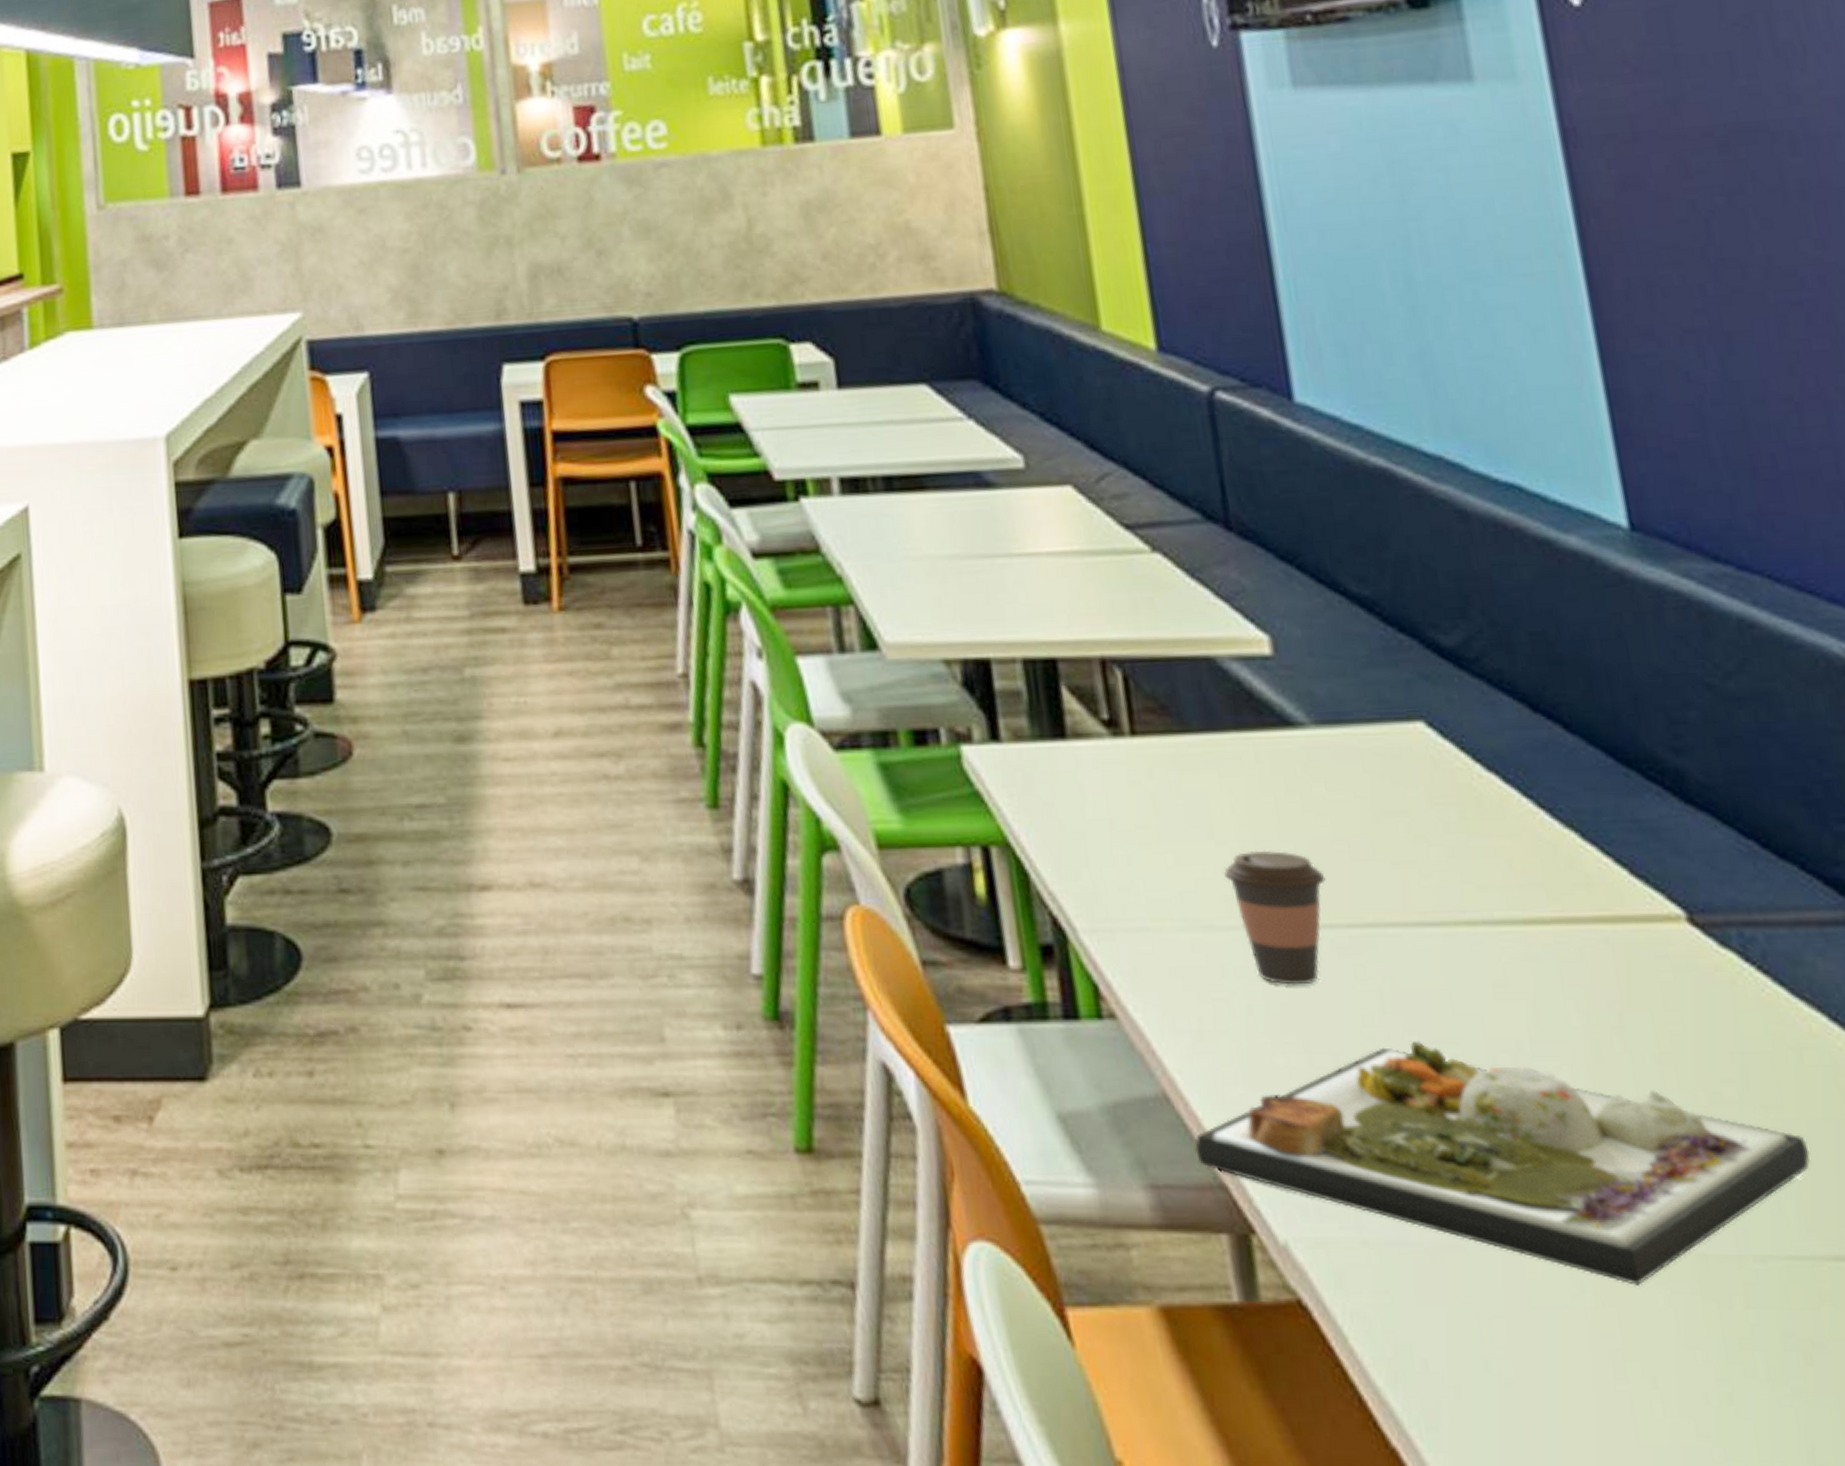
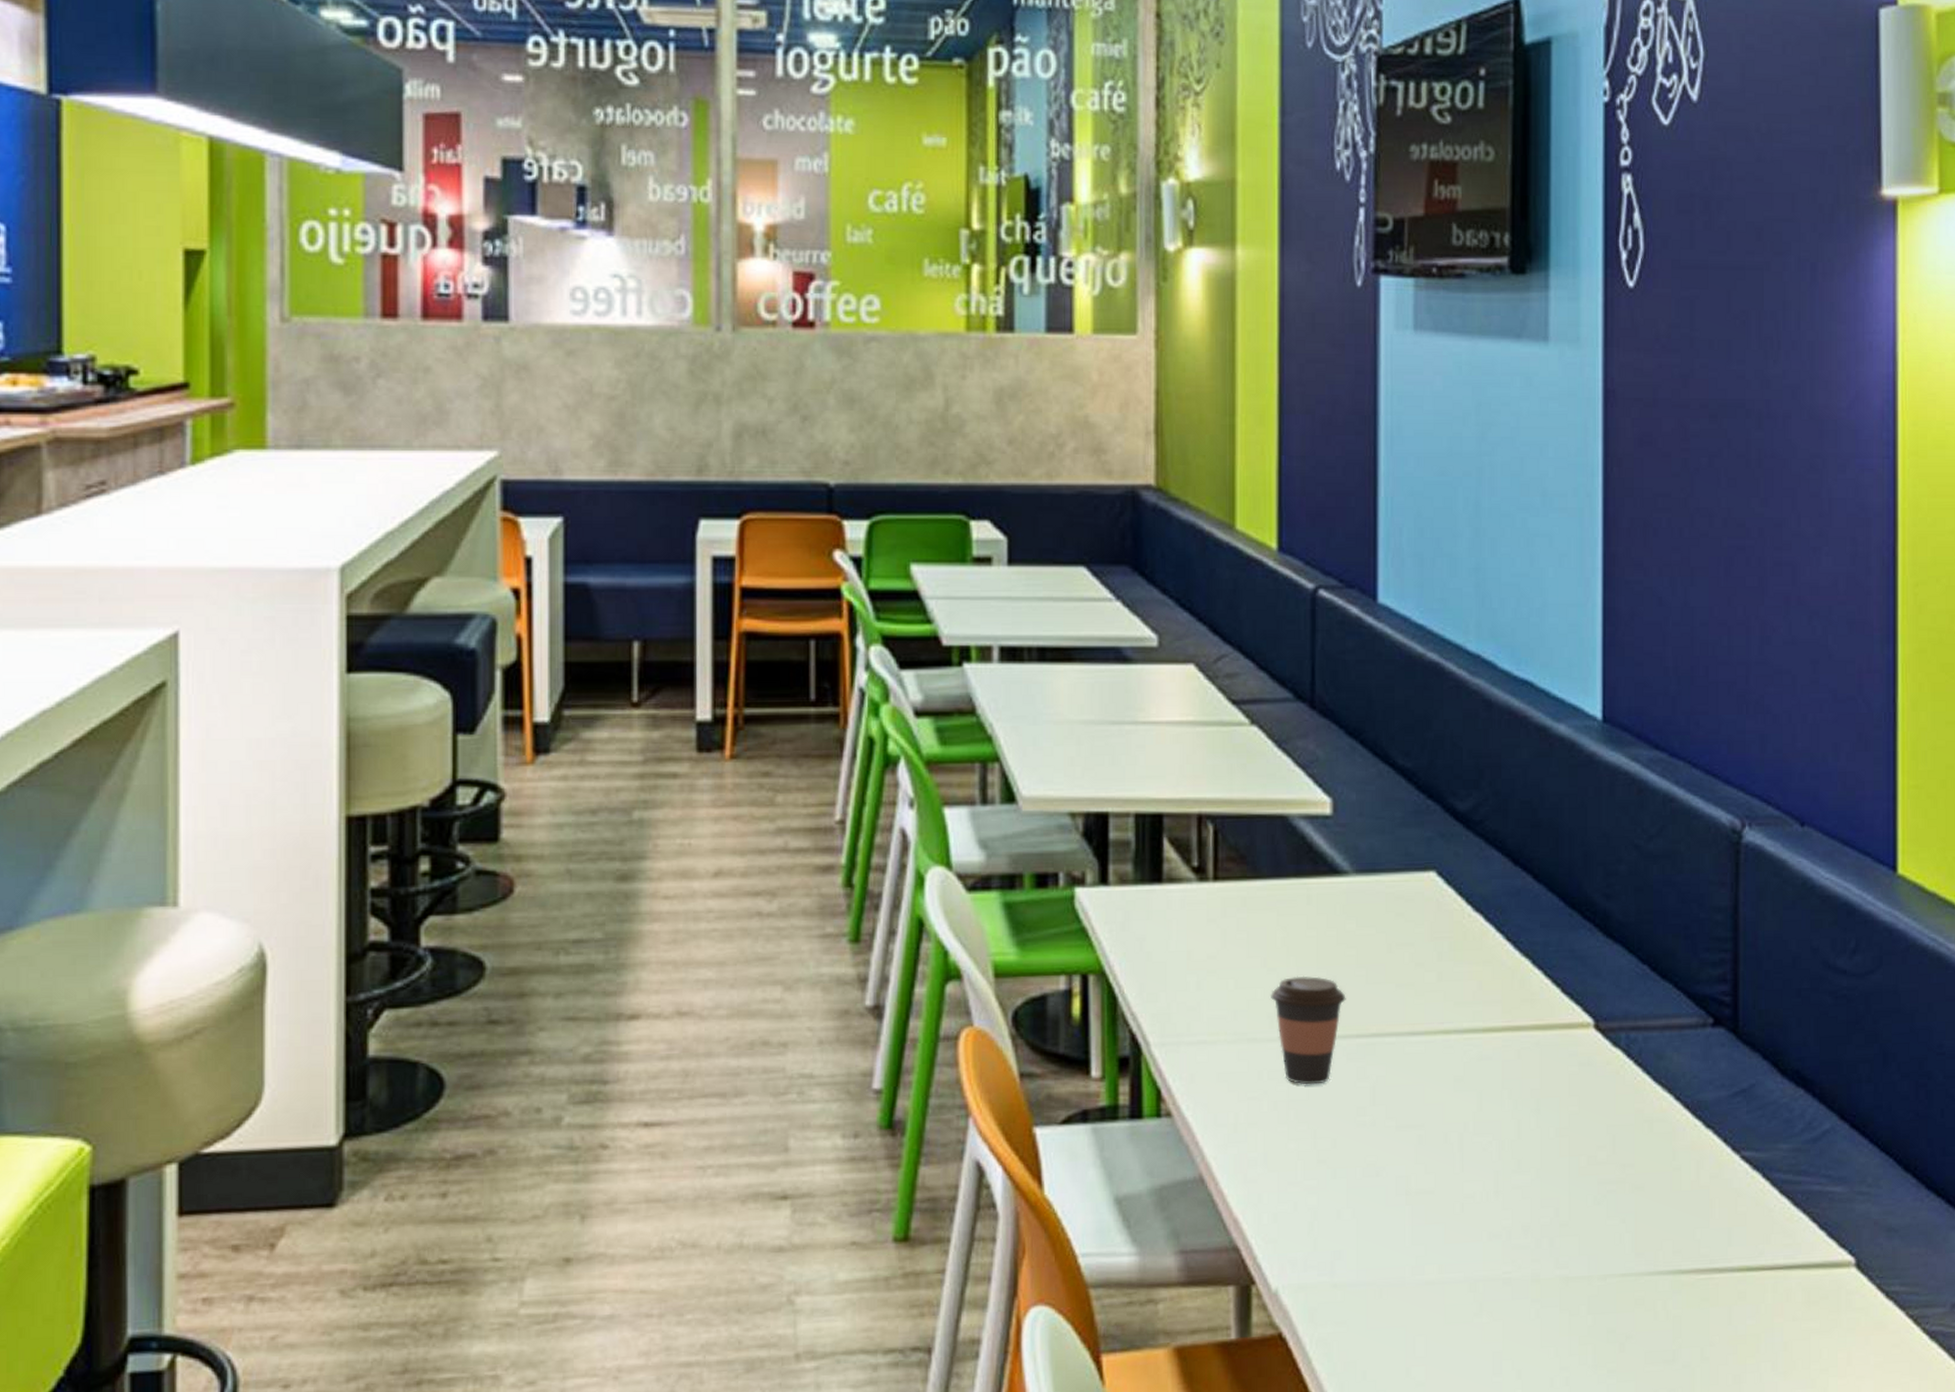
dinner plate: present [1195,1040,1810,1286] -> none [1219,1125,1646,1304]

